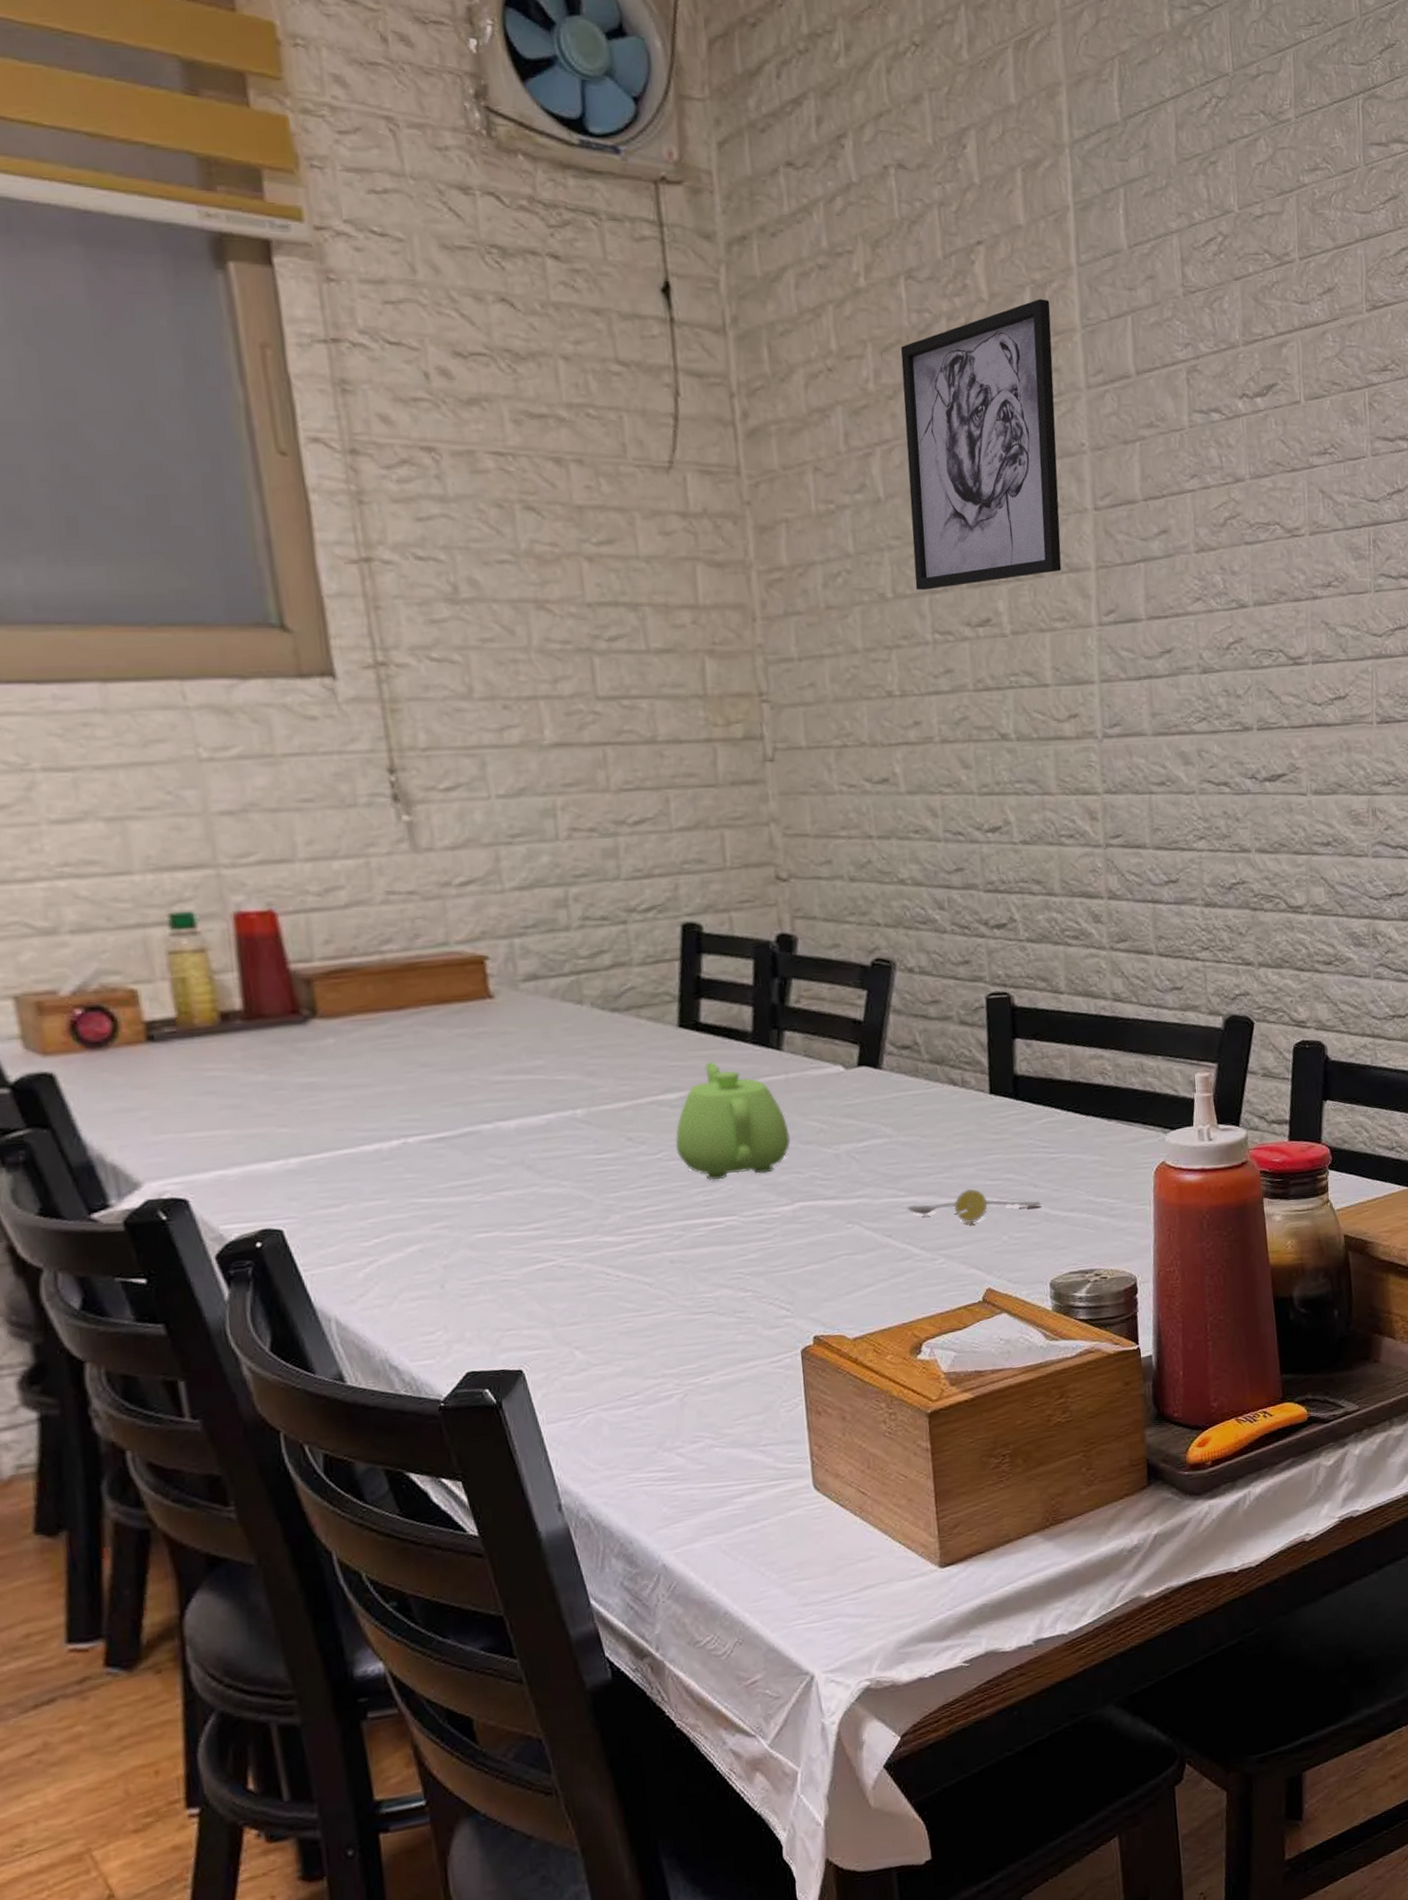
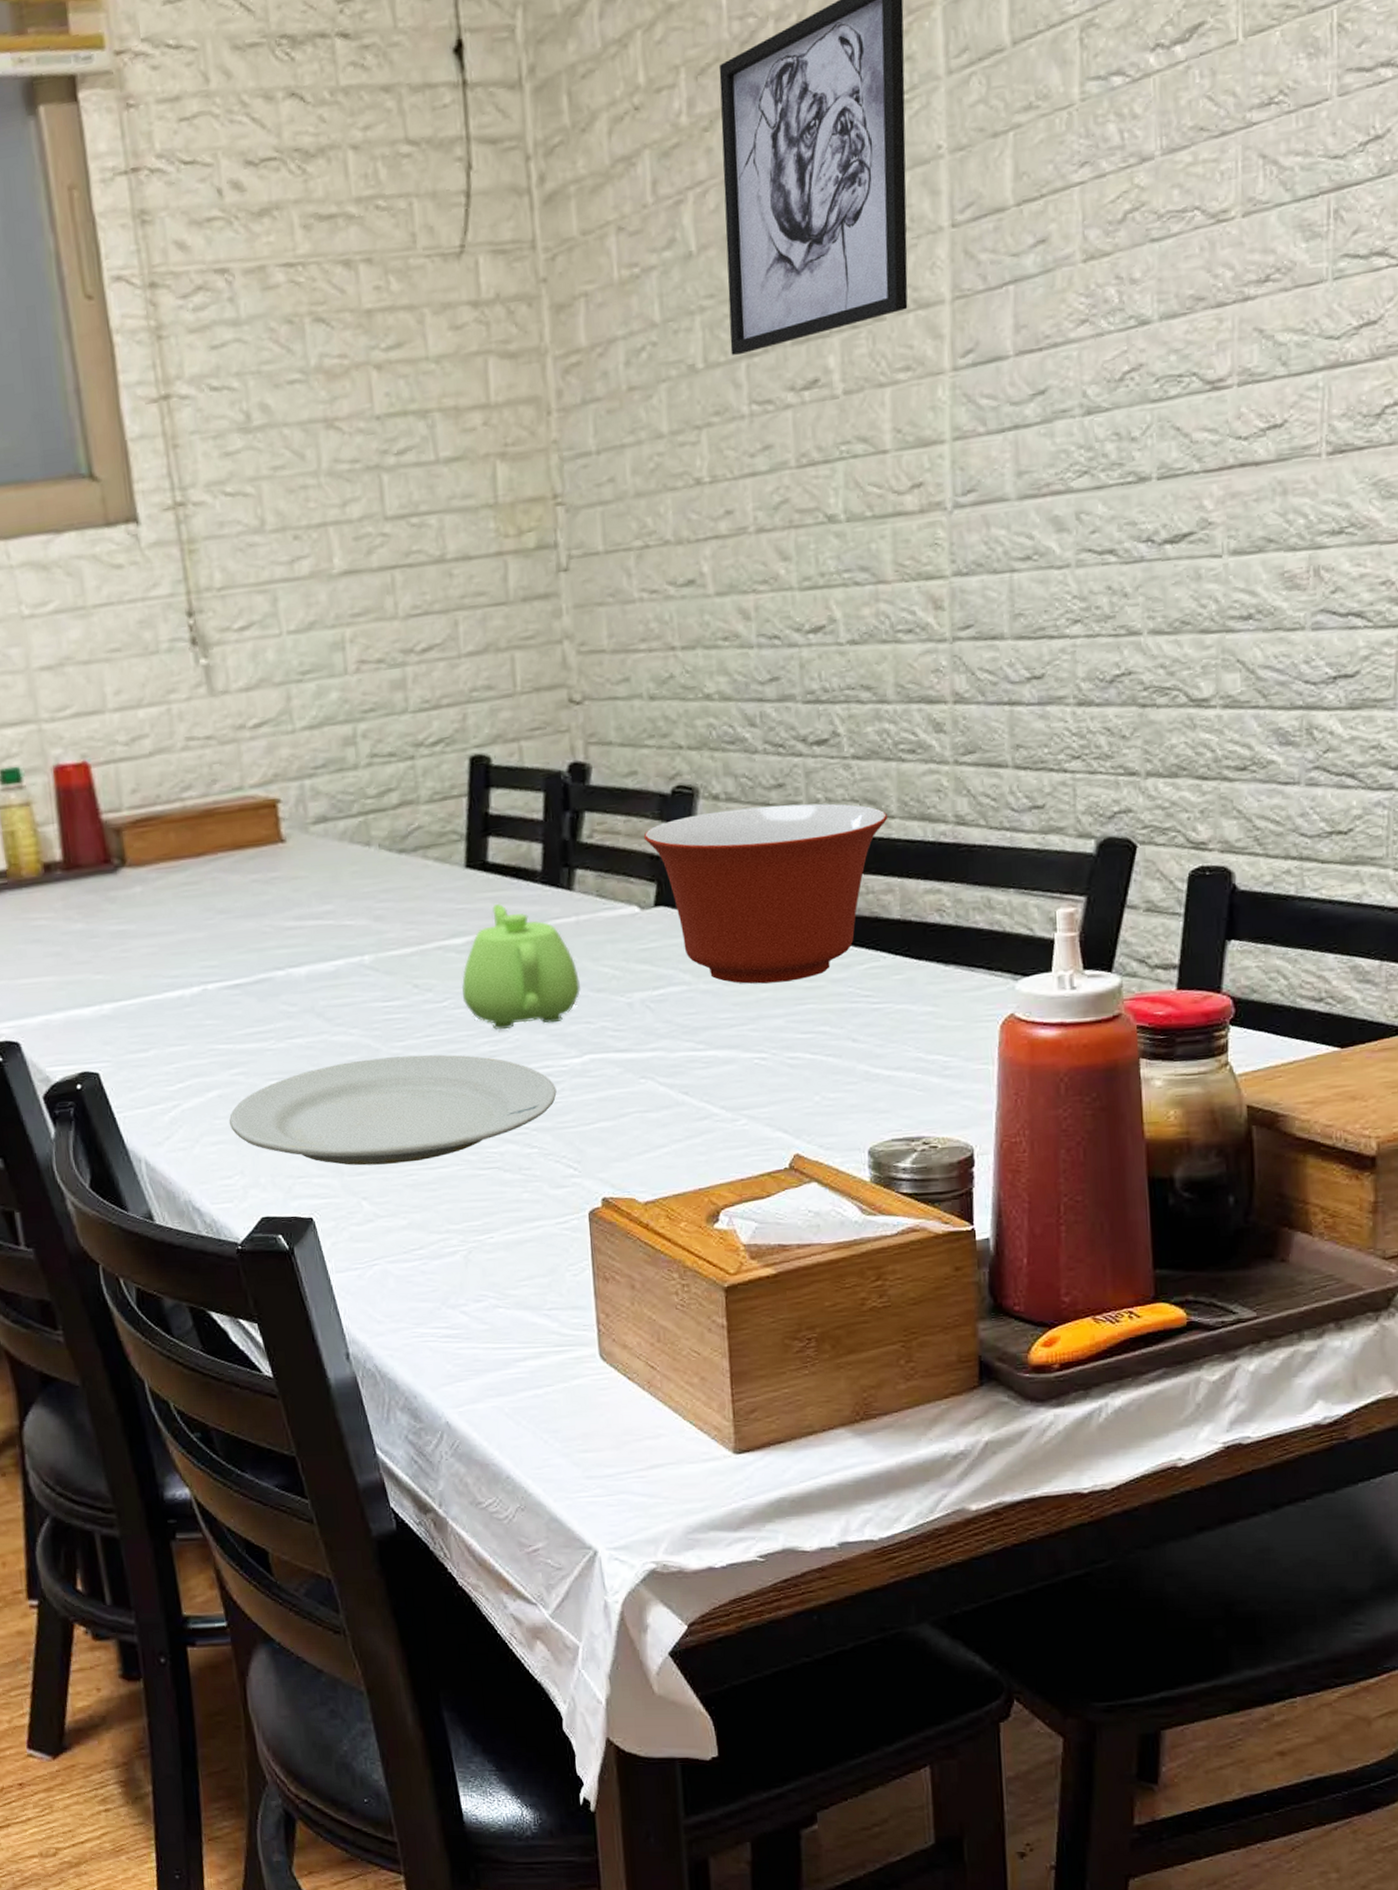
plate: none [431,1204,769,1316] -> present [229,1054,557,1166]
mixing bowl: none [846,978,1058,1137] -> present [643,803,888,984]
spoon: present [907,1188,1041,1223] -> none [706,1042,860,1081]

